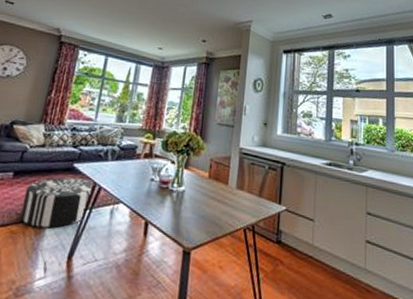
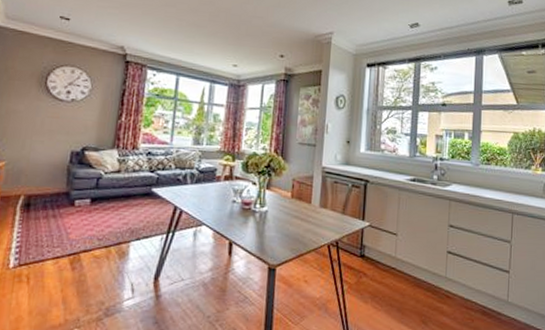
pouf: present [19,177,95,228] -> none [102,202,176,252]

